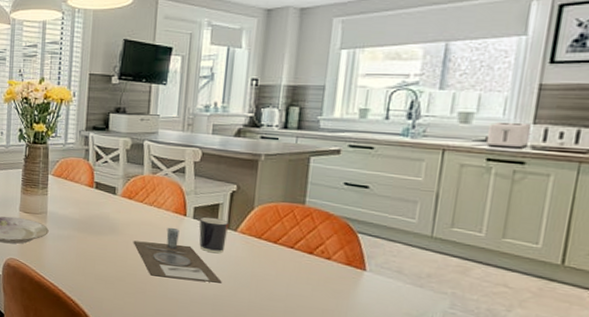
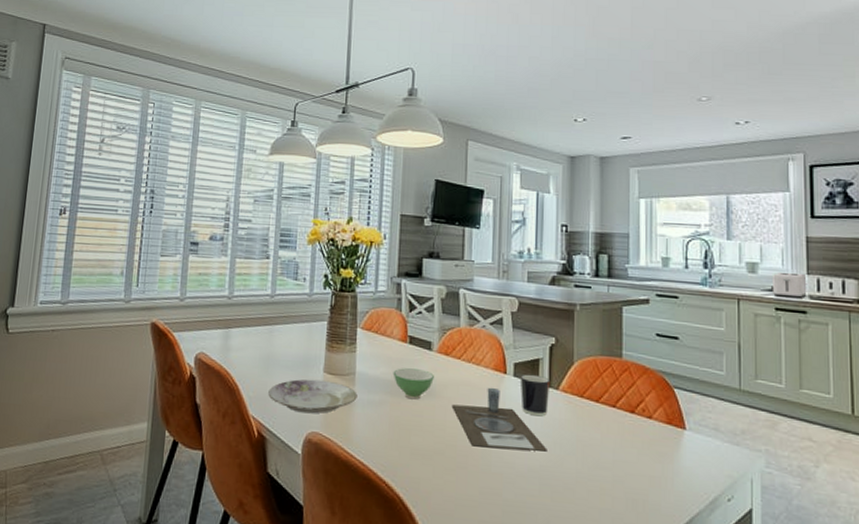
bowl: none [80,209,118,236] -> present [393,368,434,400]

